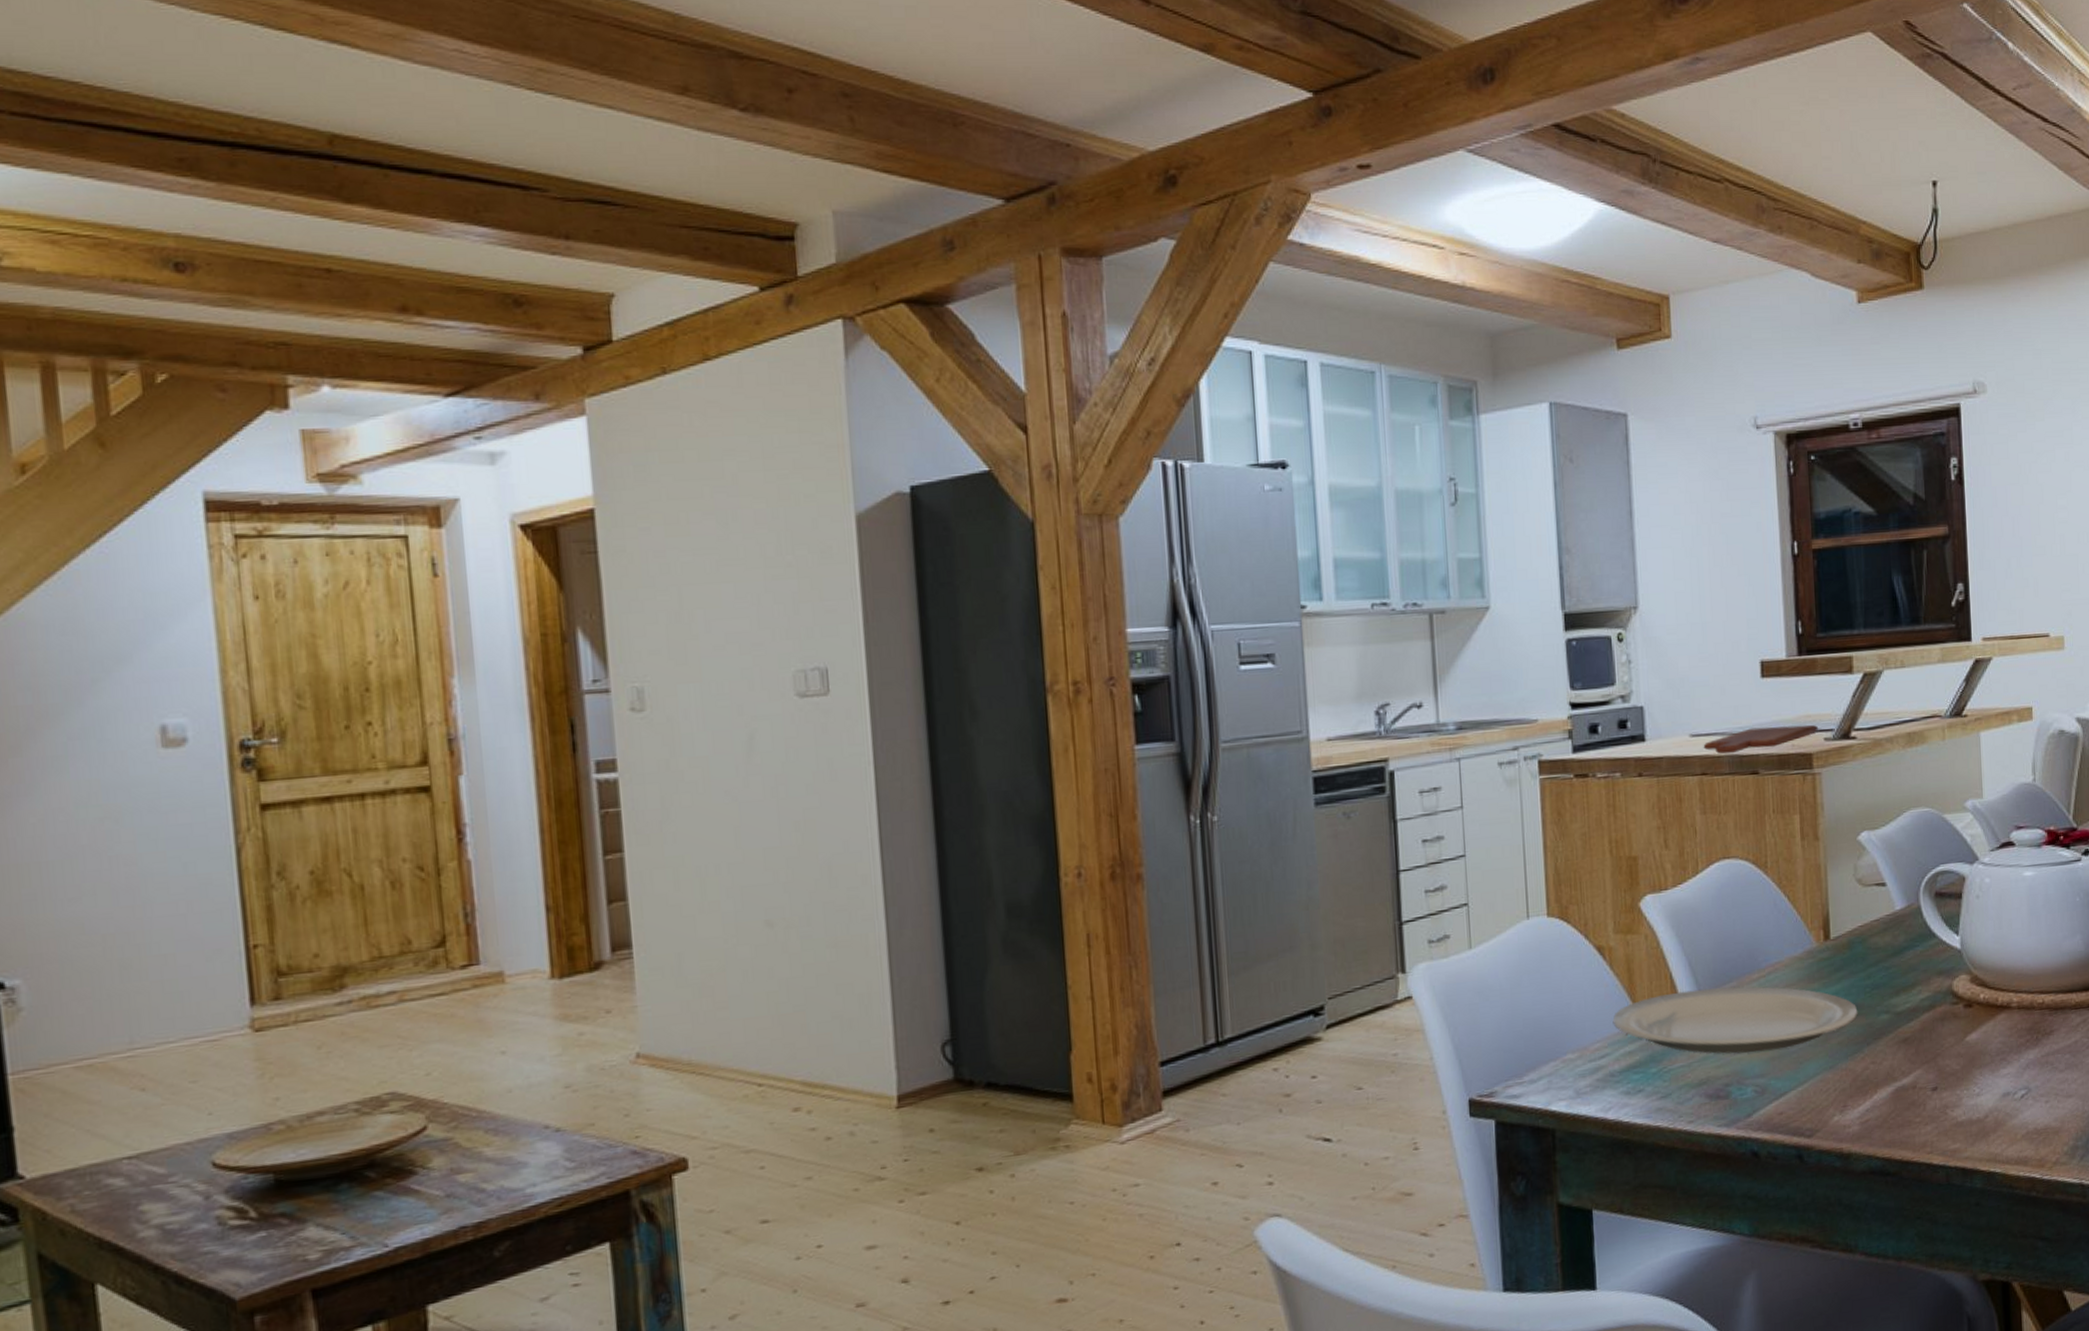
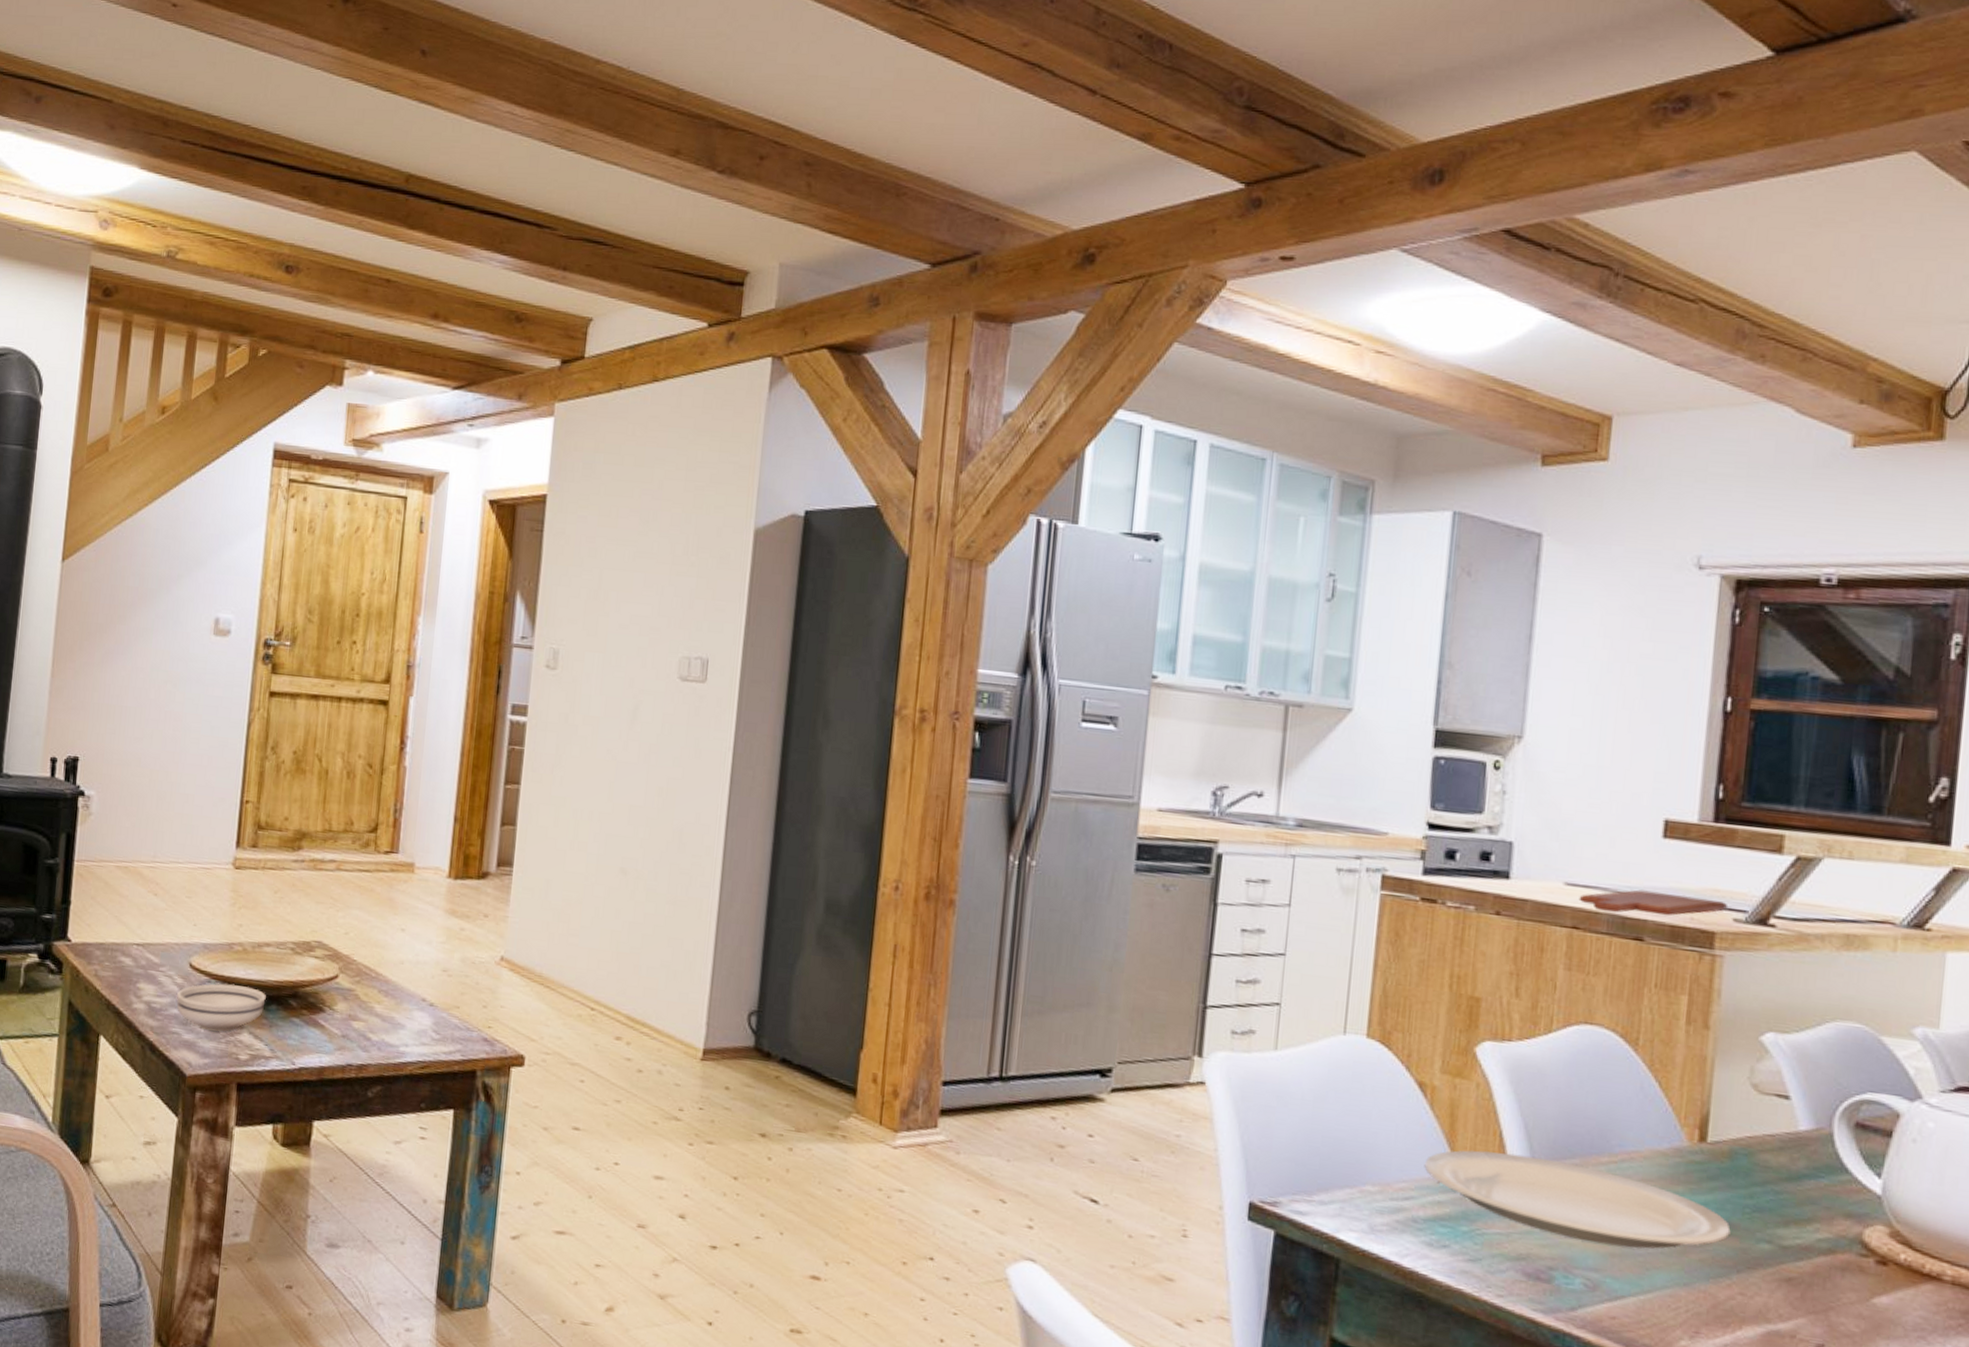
bowl: none [200,1170,332,1238] -> present [176,983,266,1032]

